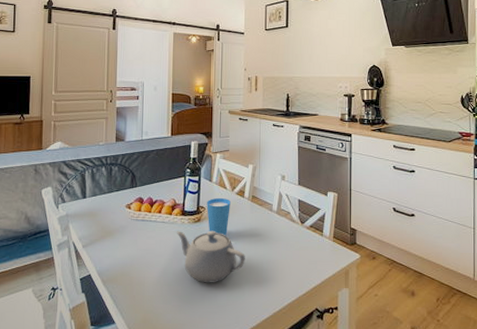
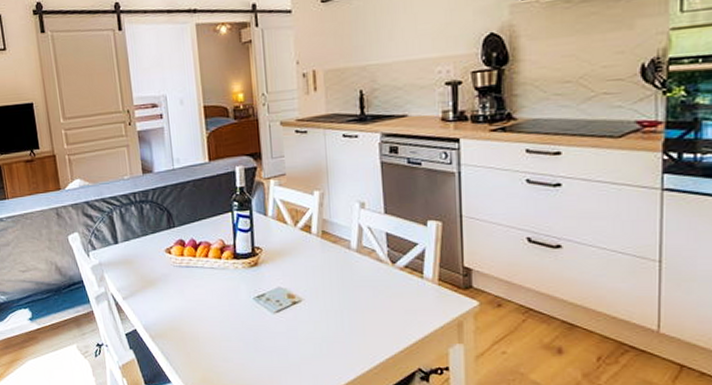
teapot: present [177,230,245,283] -> none [230,276,320,338]
cup: present [207,197,231,236] -> none [263,235,295,282]

